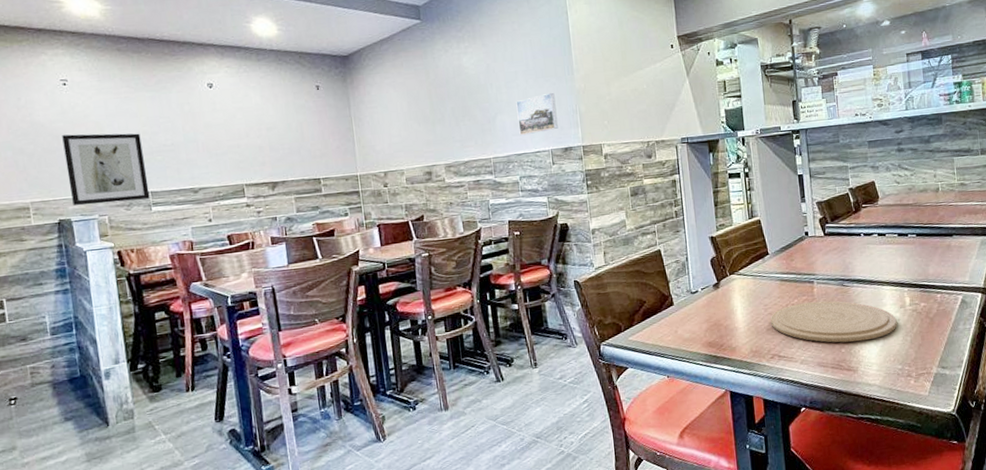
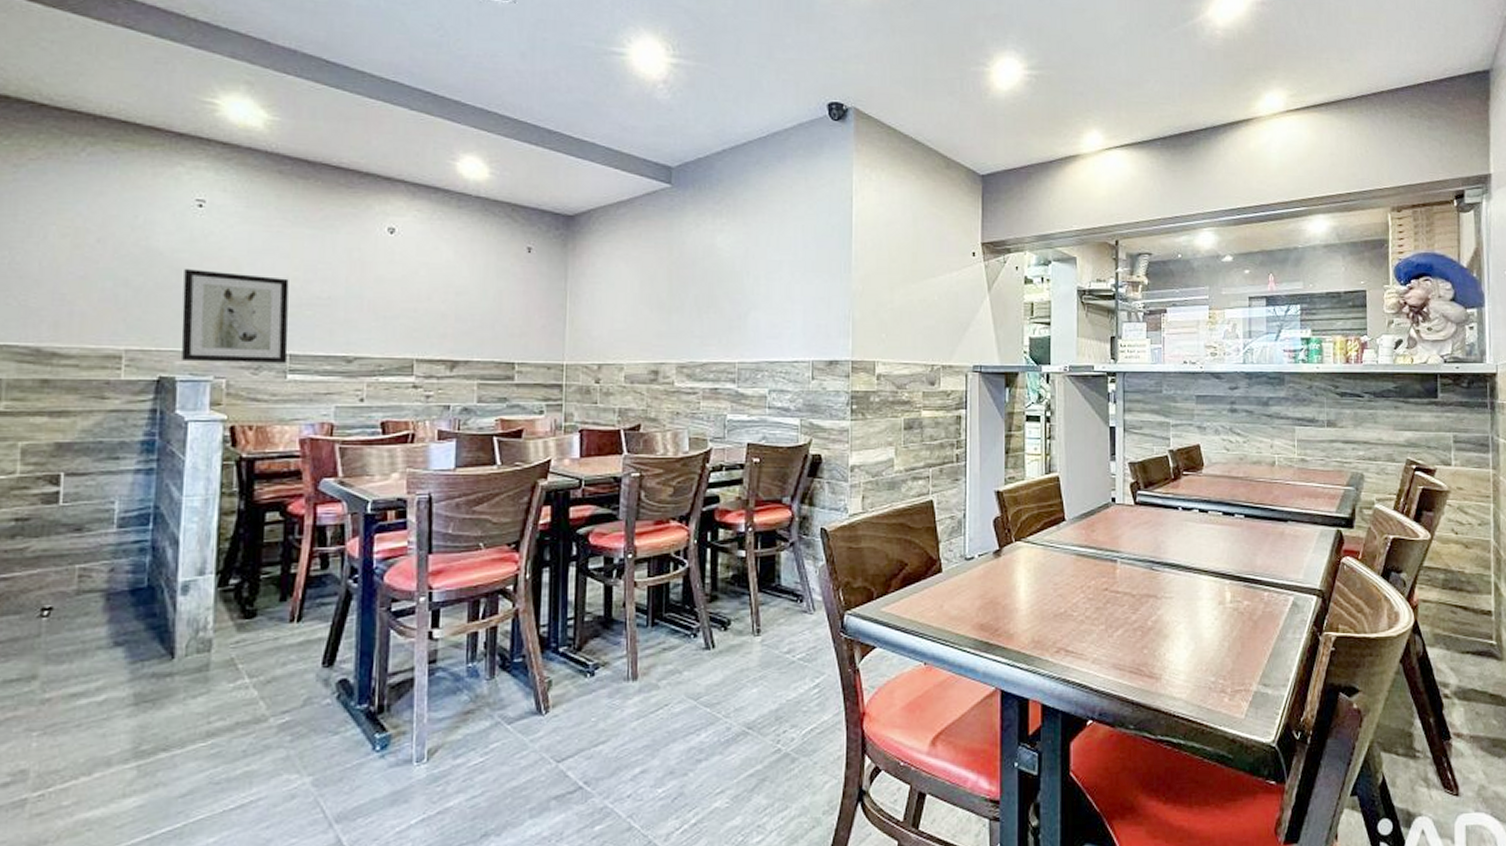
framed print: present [516,92,558,136] -> none [775,291,825,340]
plate: present [770,301,897,343] -> none [1059,586,1213,642]

